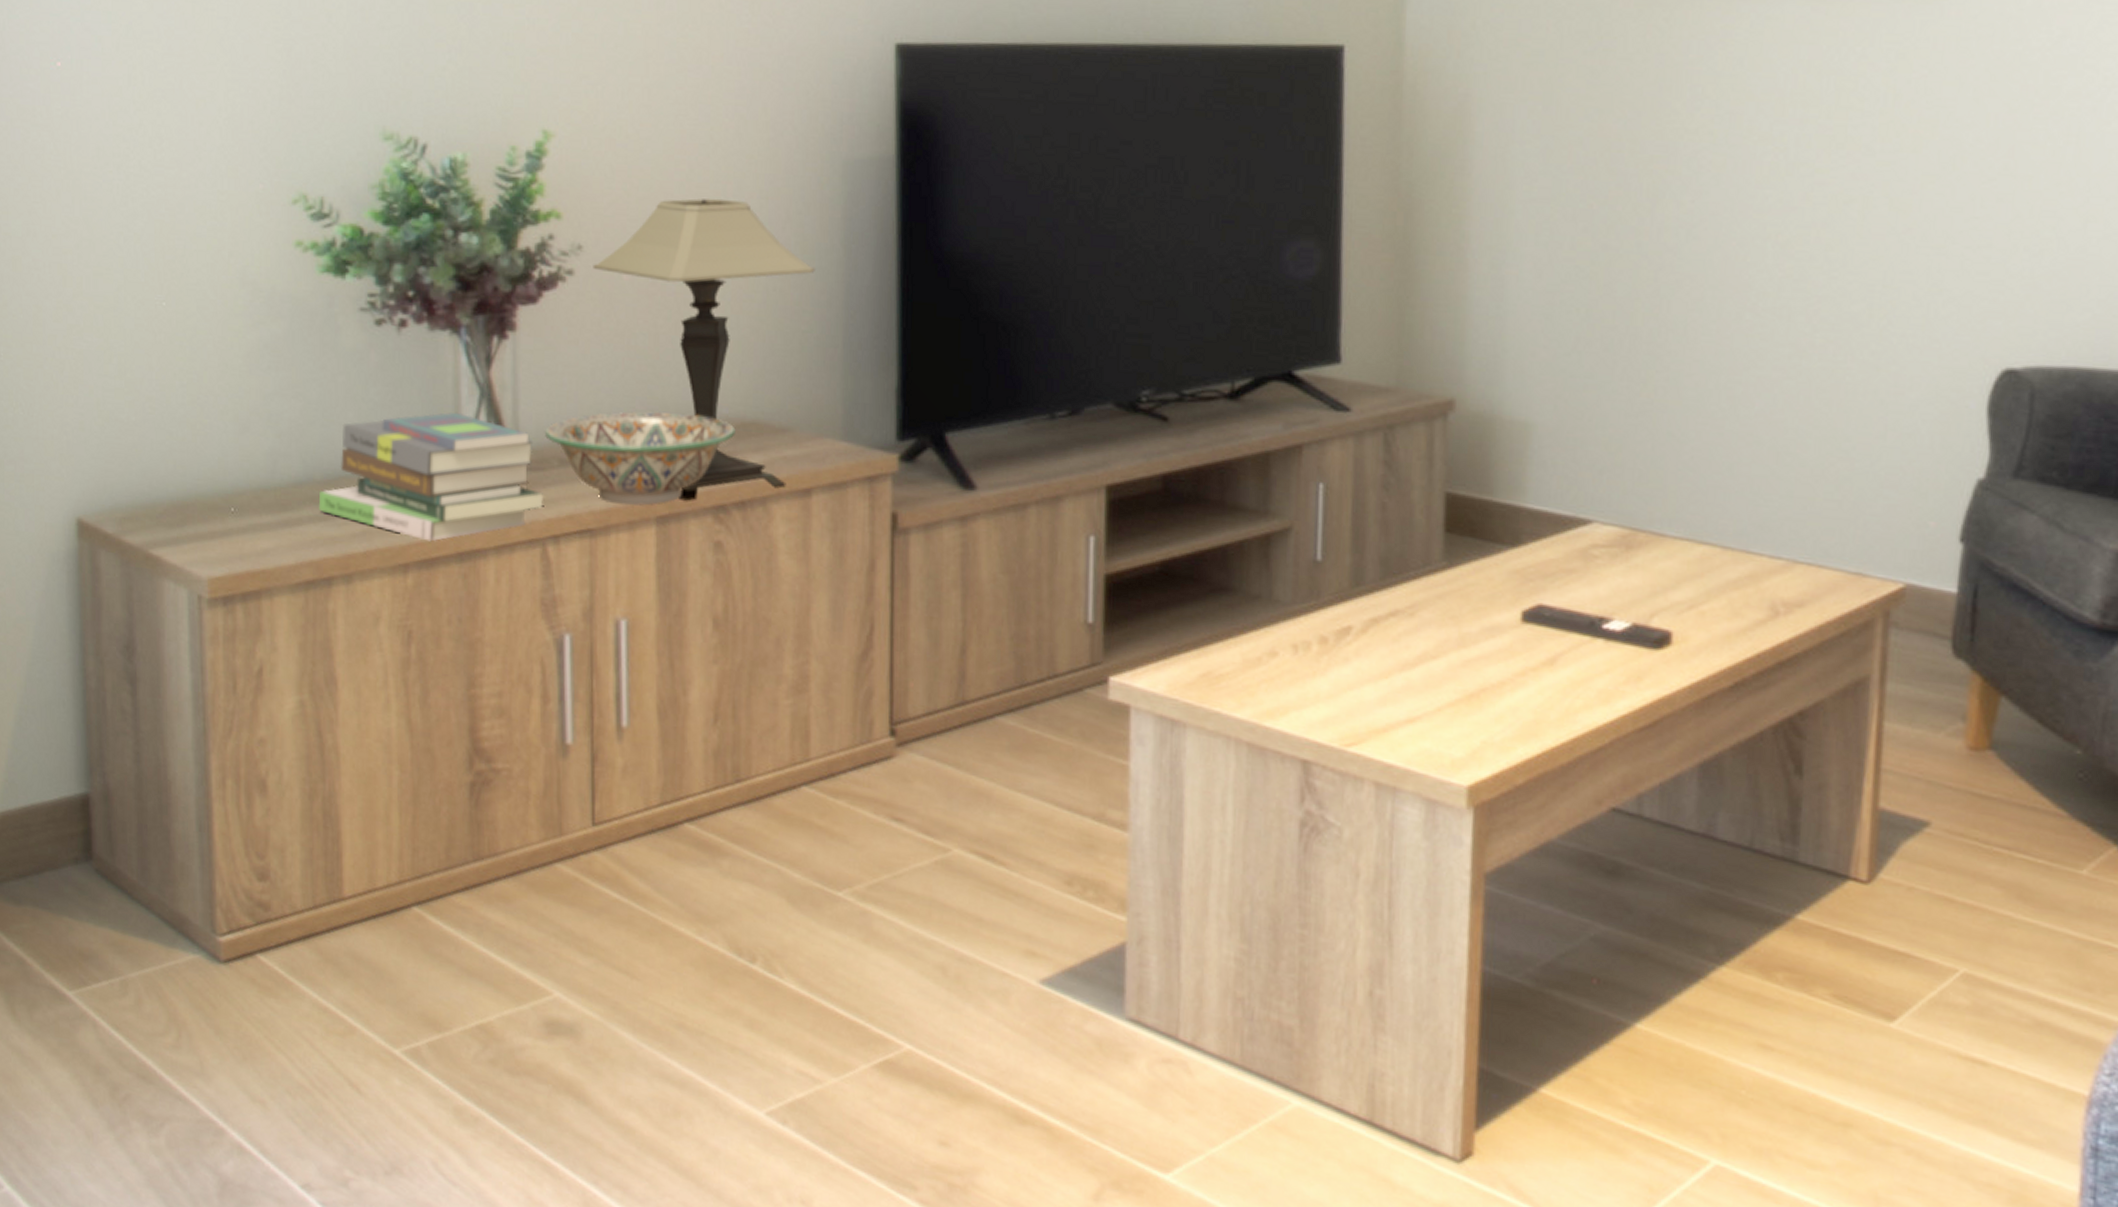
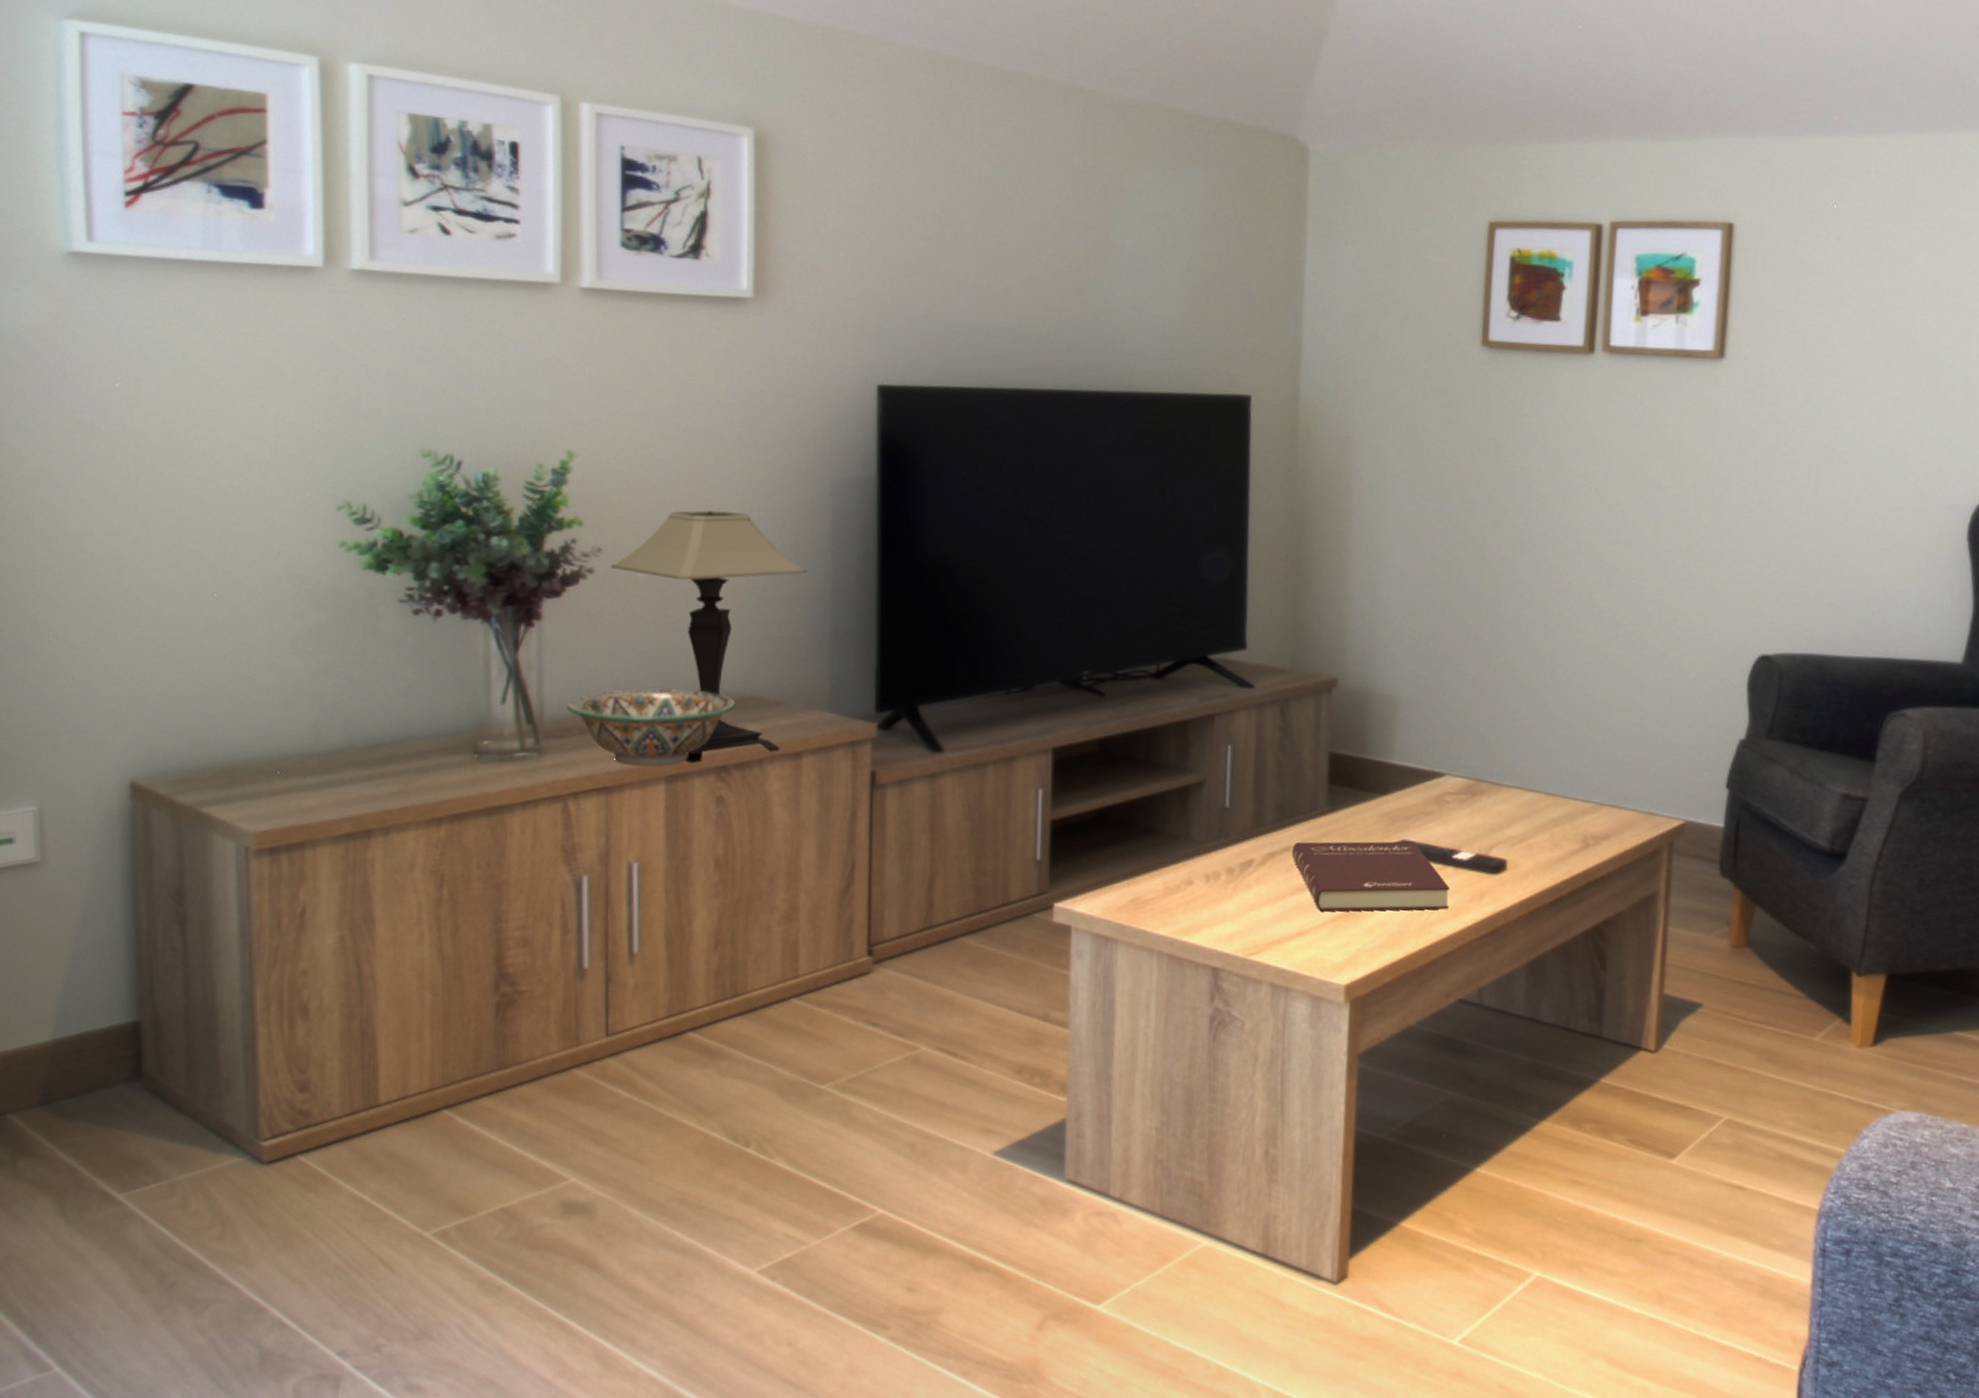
books: present [318,411,543,542] -> none [359,688,564,799]
book: none [1399,605,1599,694] -> present [1291,841,1450,912]

